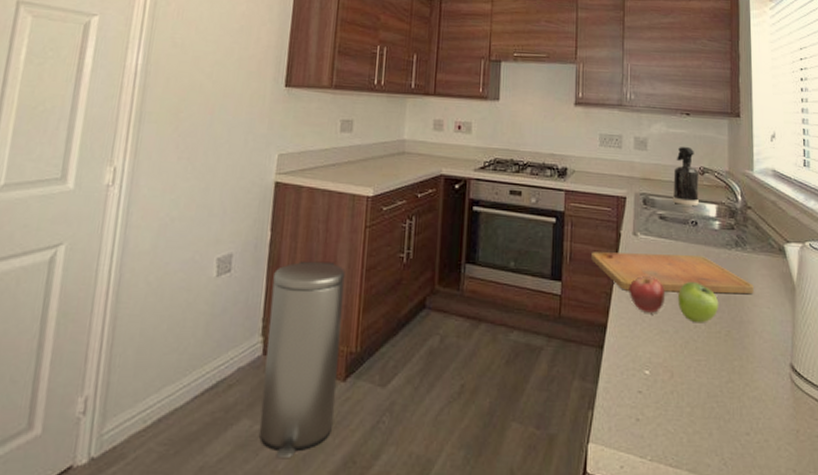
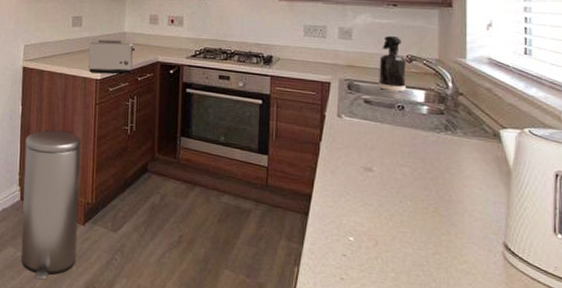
toaster: none [358,147,415,190] -> present [88,39,135,74]
cutting board: present [591,252,754,295] -> none [296,130,464,176]
fruit: present [629,276,666,313] -> none [333,154,371,187]
fruit: present [677,281,719,323] -> none [382,160,426,200]

